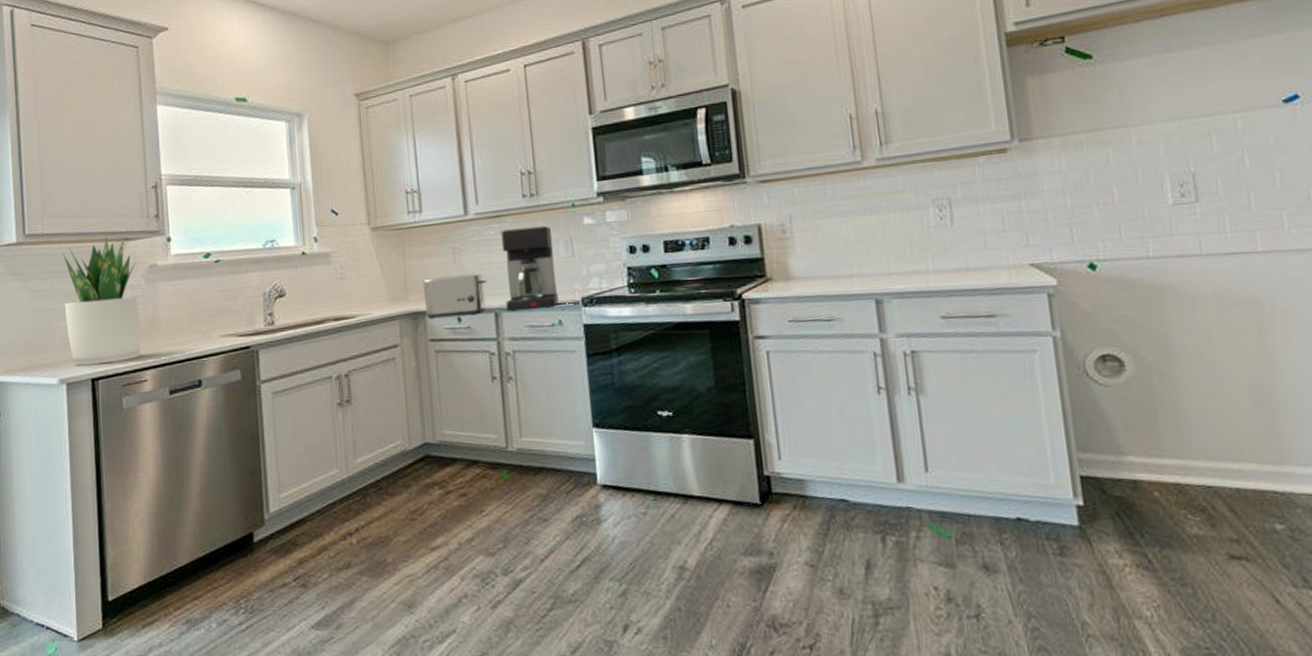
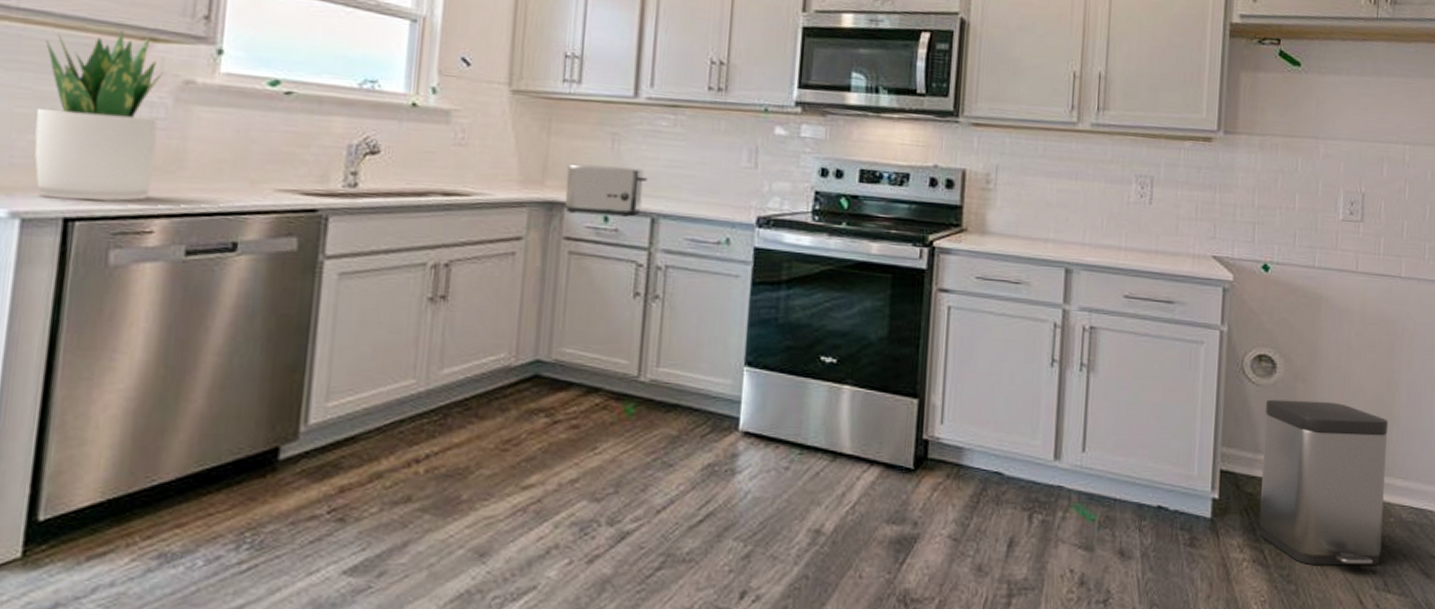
coffee maker: present [501,225,559,312] -> none [666,123,735,223]
pedal bin: none [1120,393,1293,566] -> present [1258,399,1389,566]

